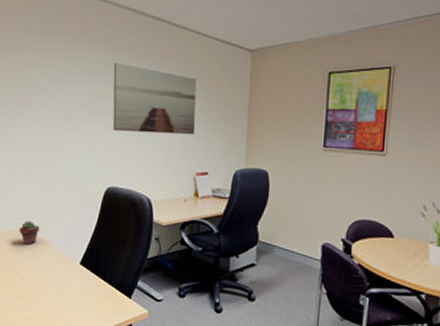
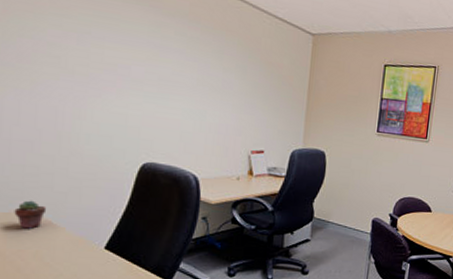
wall art: present [112,63,197,135] -> none [151,25,254,112]

